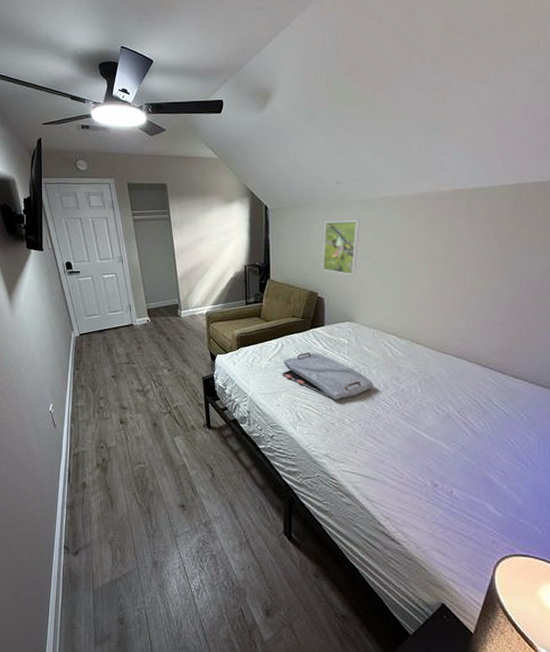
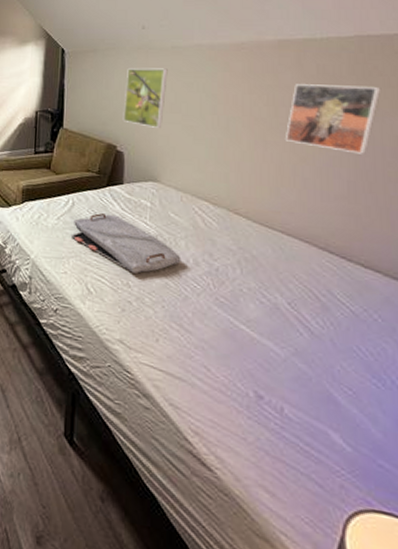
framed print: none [457,228,535,287] -> present [284,84,382,154]

